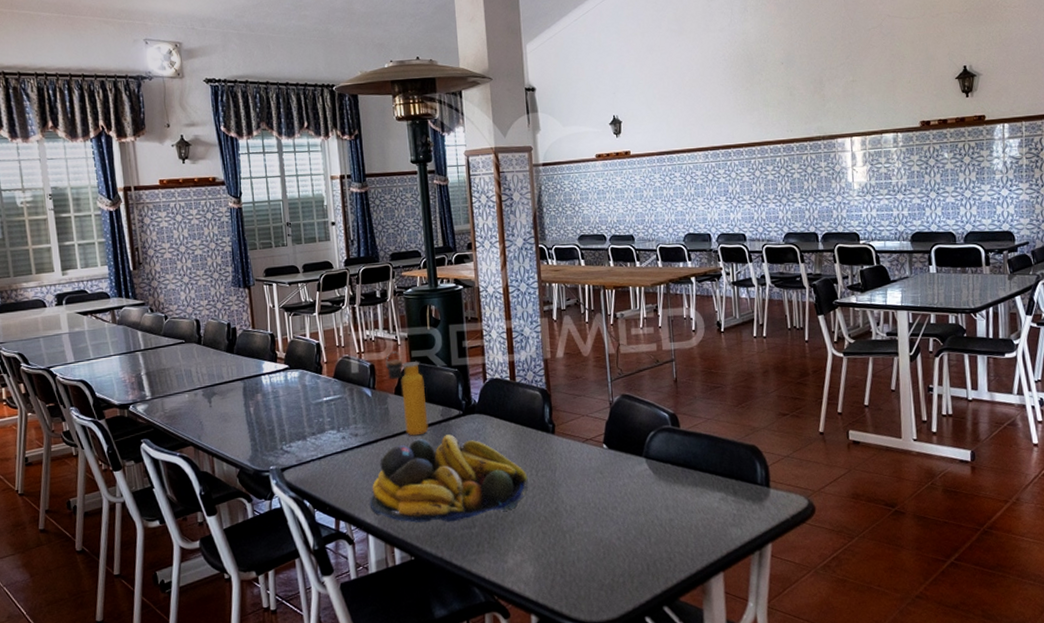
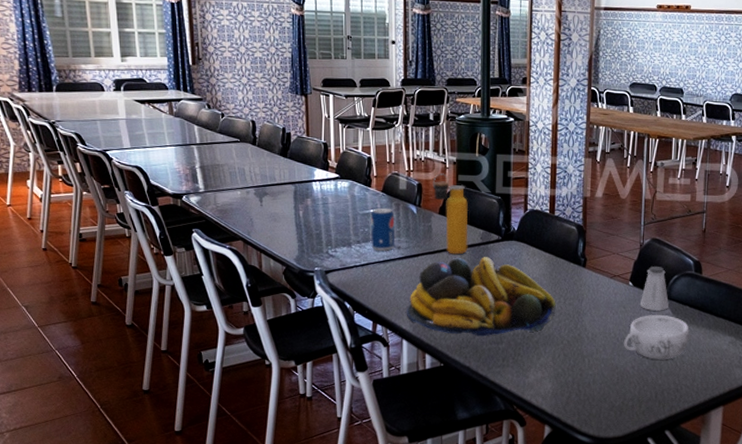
beverage can: none [324,394,351,441] -> present [370,207,395,251]
decorative bowl: none [605,477,676,527] -> present [623,315,689,360]
saltshaker: none [617,424,650,474] -> present [639,266,670,311]

